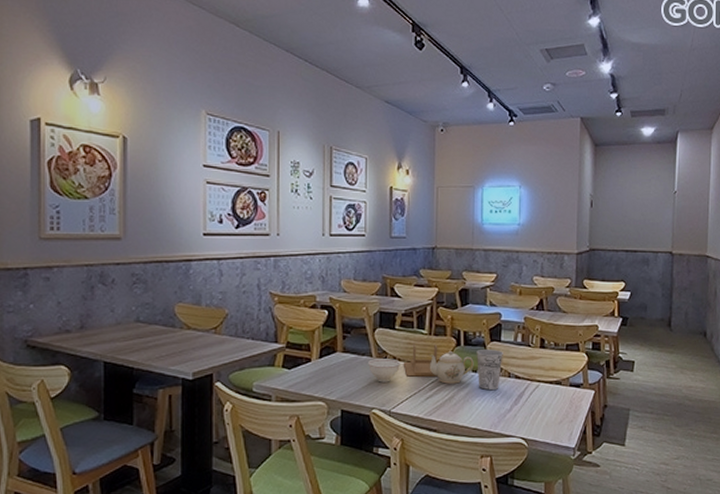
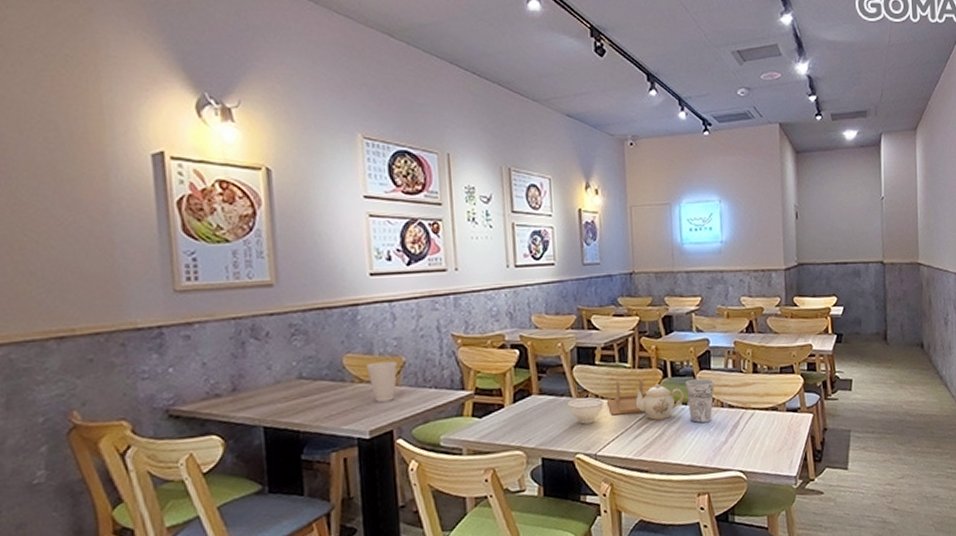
cup: none [194,312,221,348] -> present [366,360,398,402]

